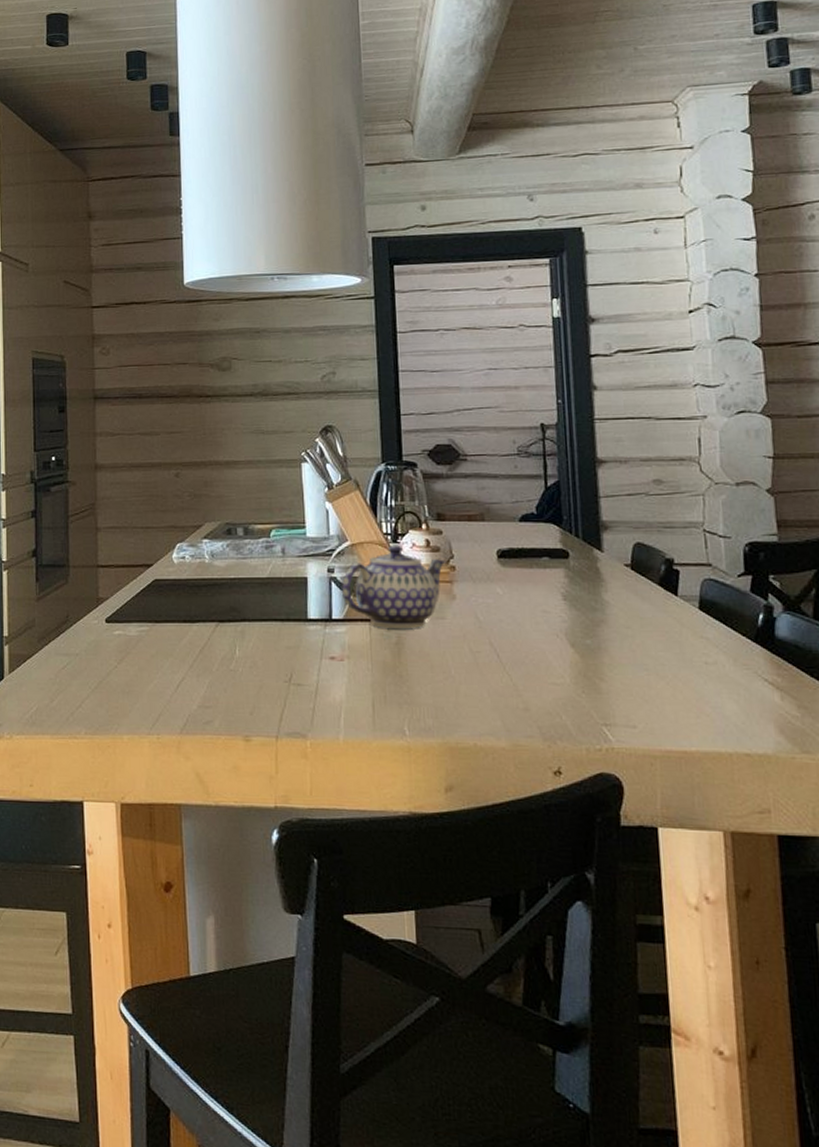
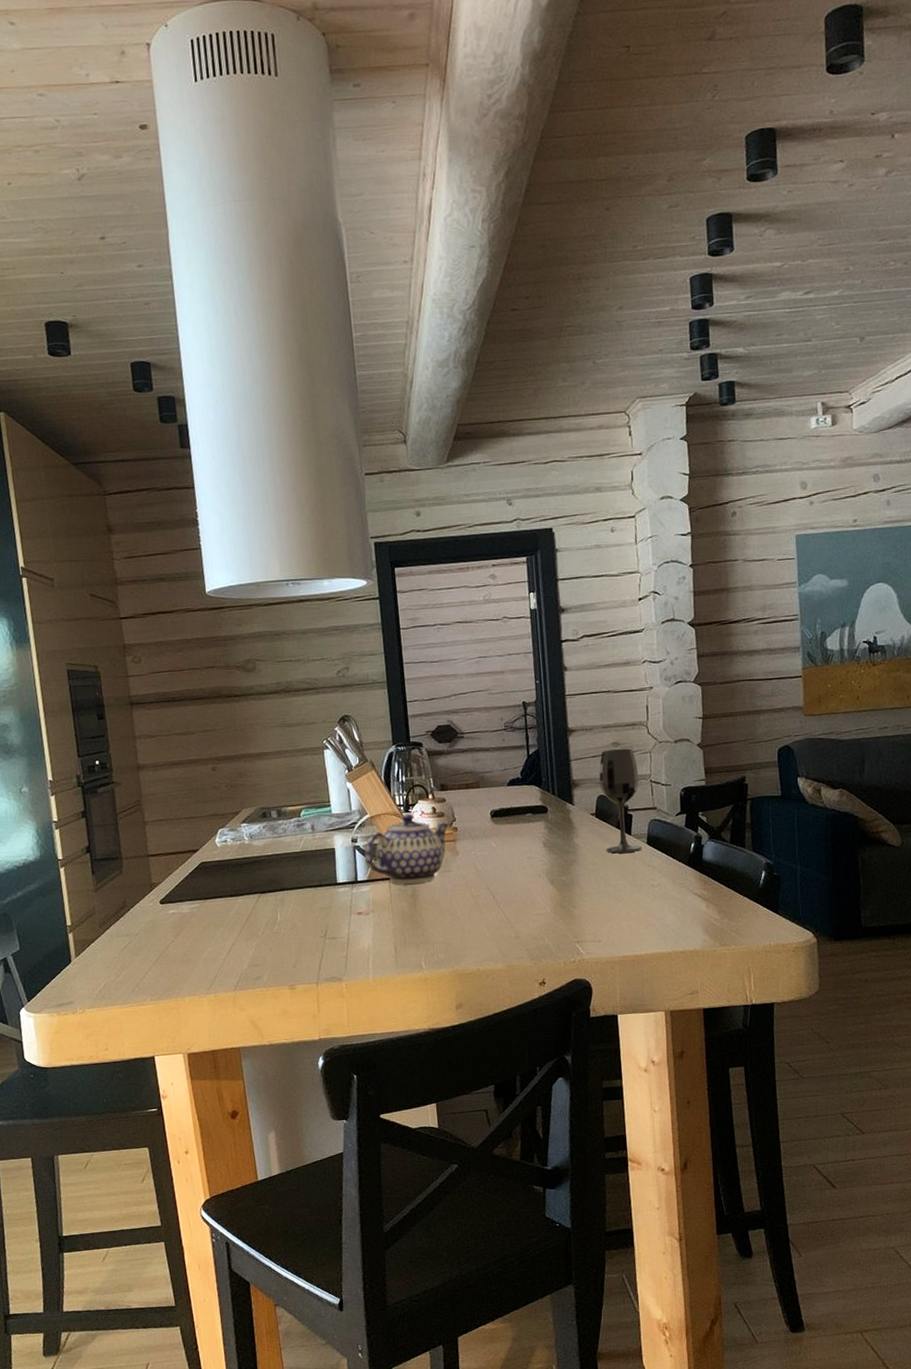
wine glass: none [636,488,692,617] -> present [599,748,642,854]

